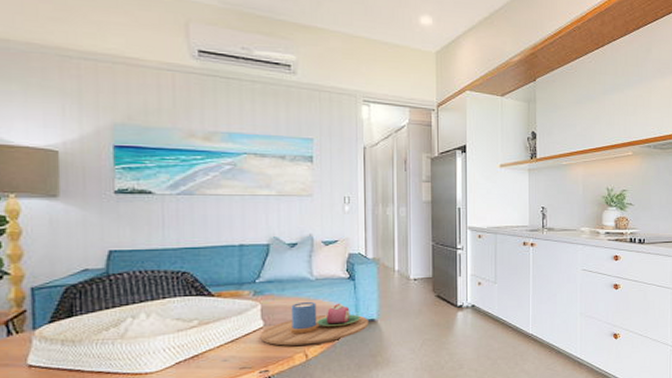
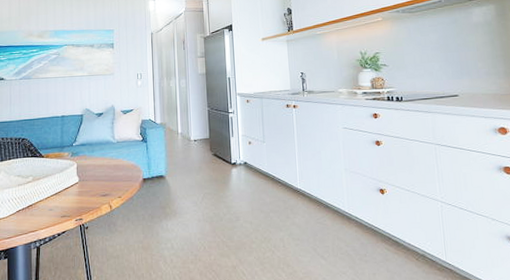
mug: present [260,302,369,346] -> none [76,161,159,198]

